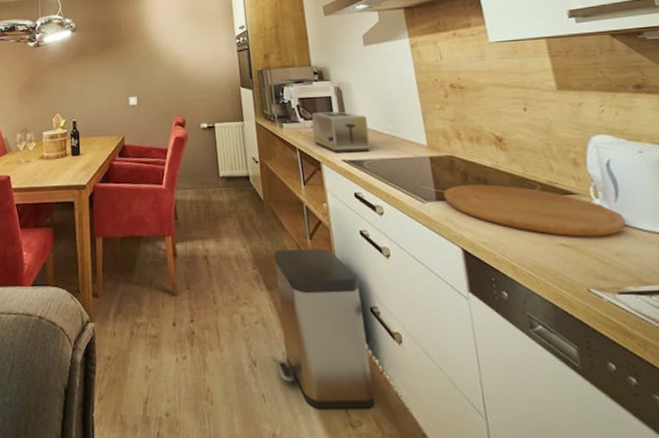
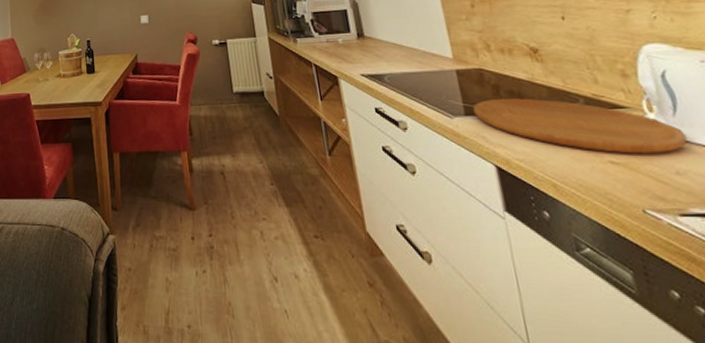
pedal bin: present [274,249,375,409] -> none [292,165,405,329]
toaster: present [311,111,371,153] -> none [326,24,391,68]

